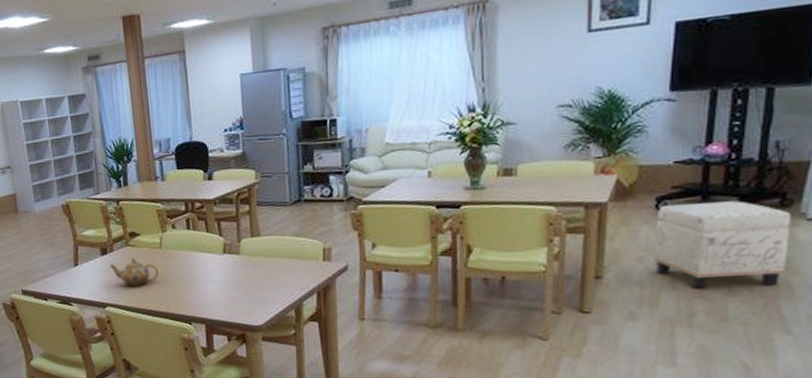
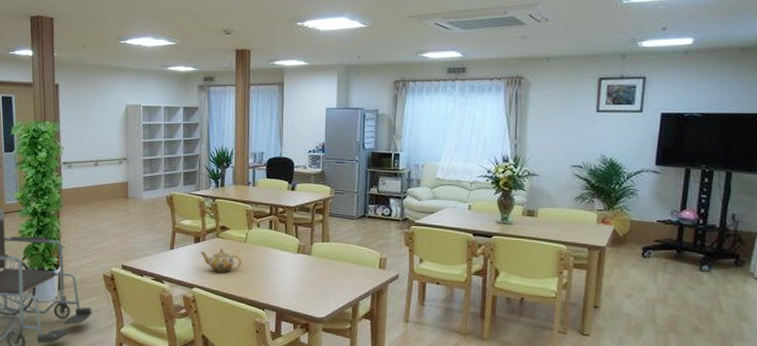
ottoman: present [654,200,791,289] -> none [640,254,742,328]

